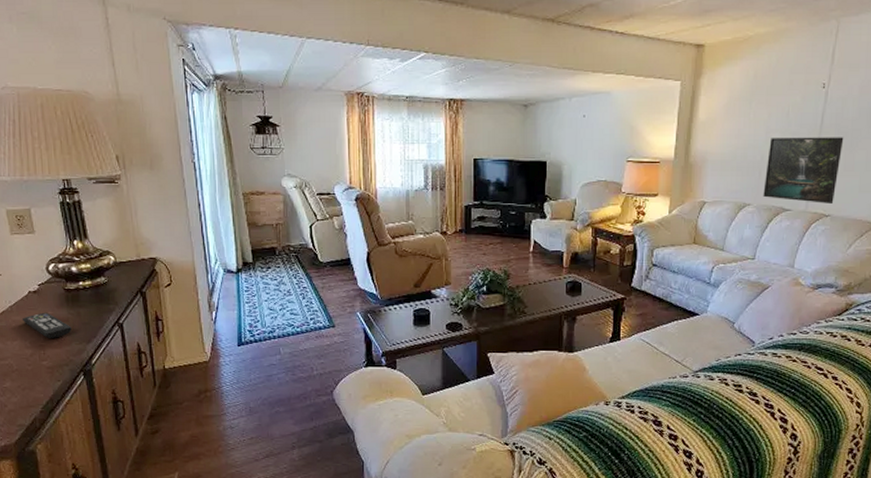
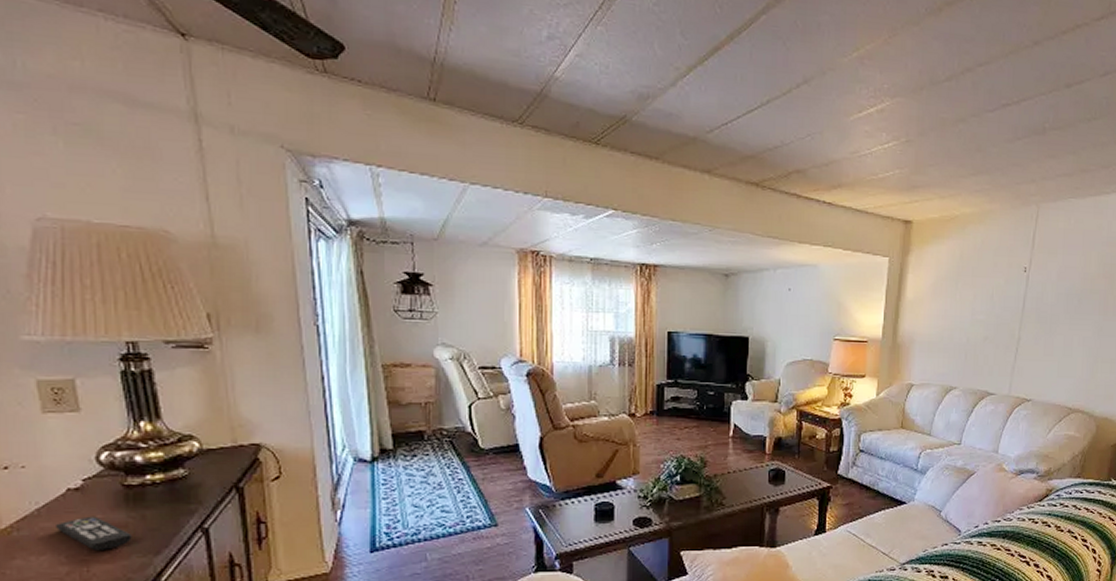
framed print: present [763,137,844,203] -> none [969,320,1044,388]

